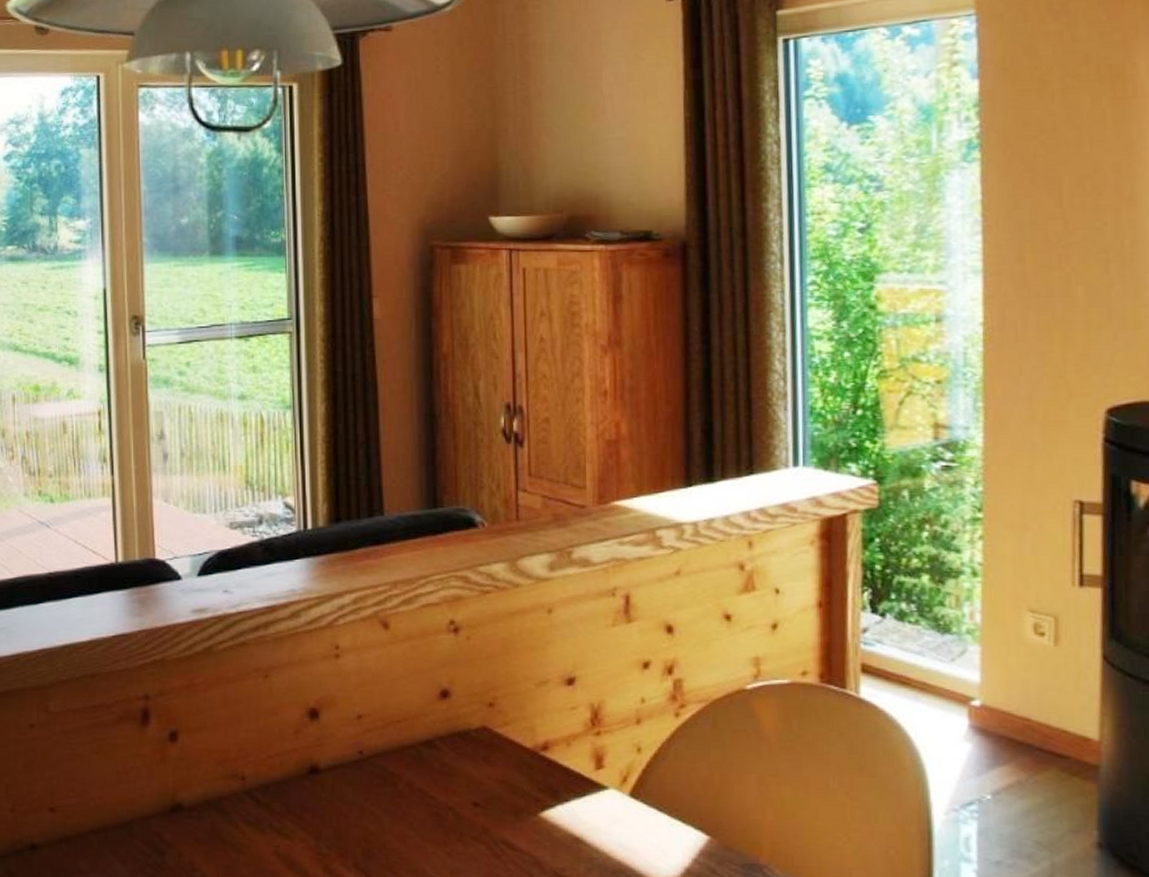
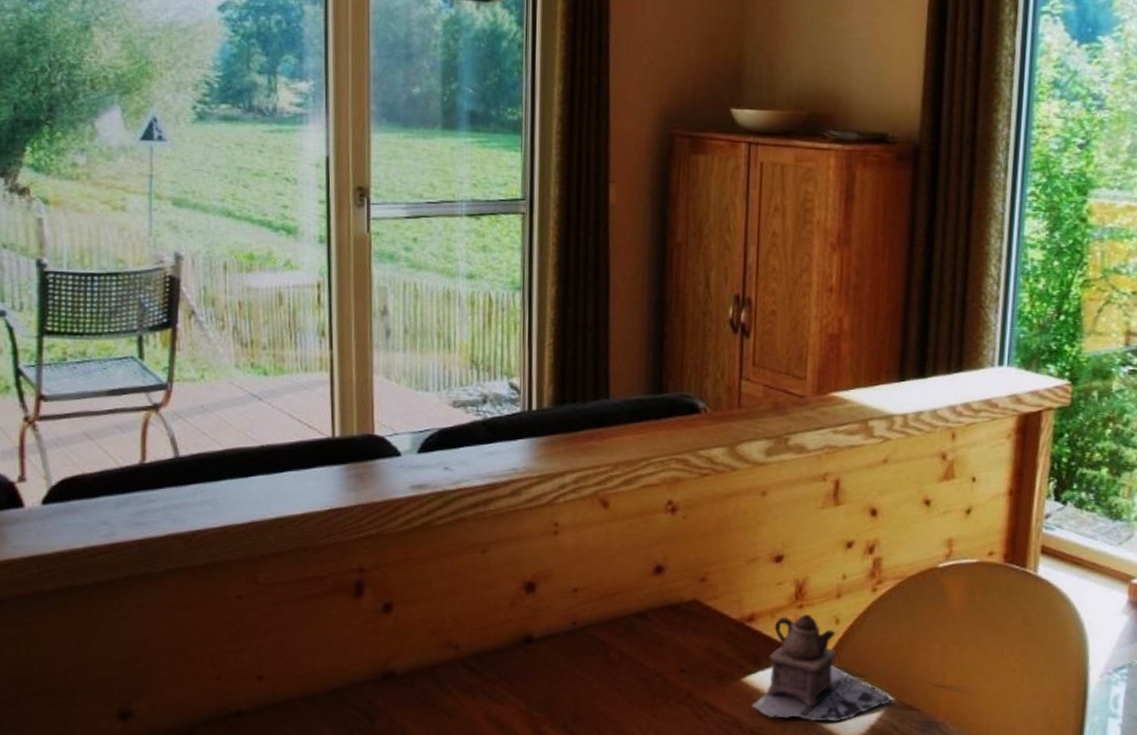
teapot: none [551,741,709,864] -> present [750,613,894,722]

